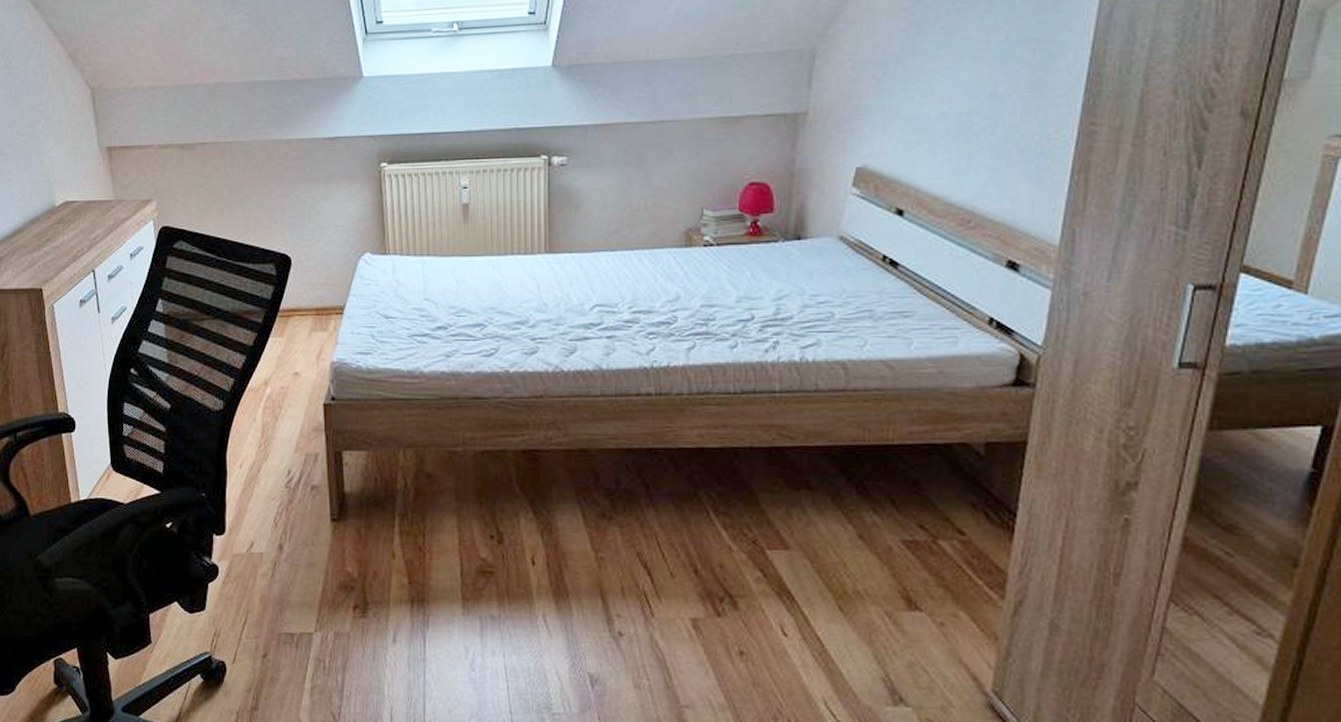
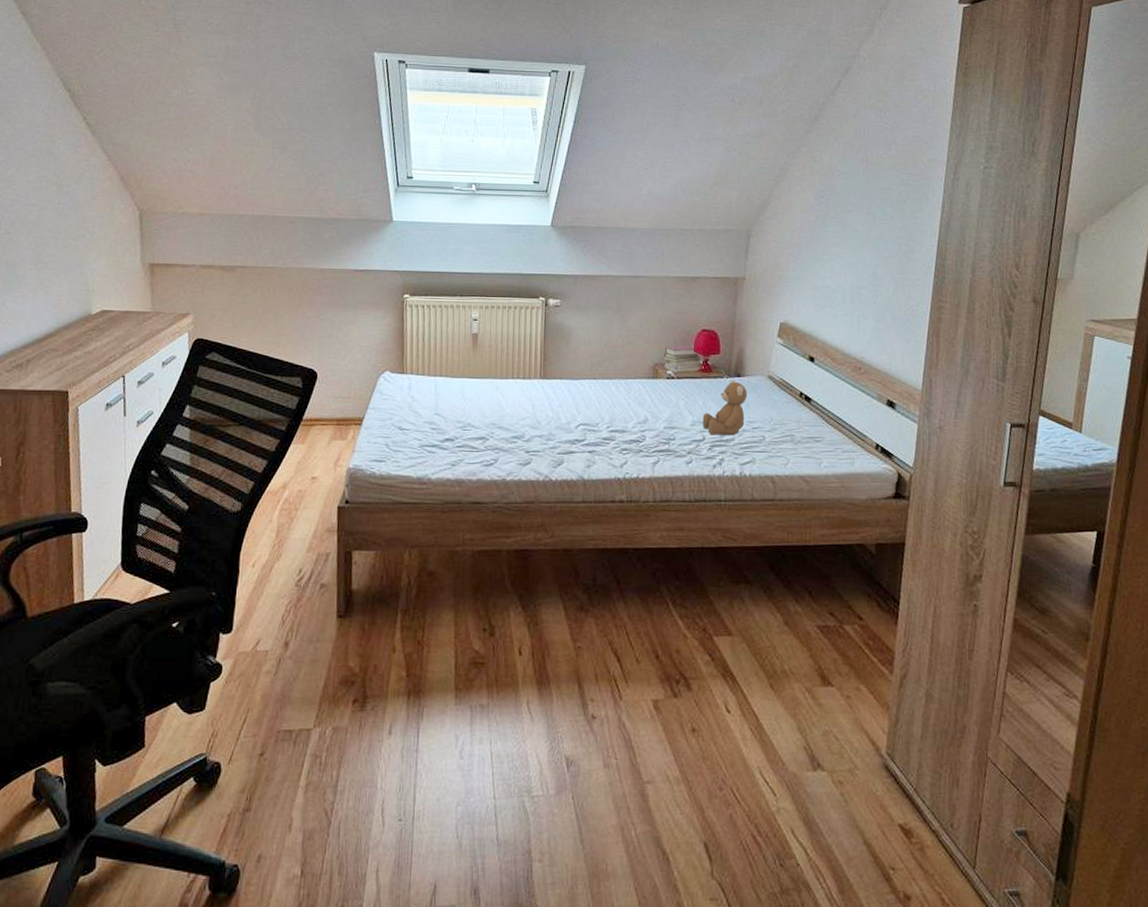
teddy bear: none [750,244,811,313] -> present [702,380,748,435]

